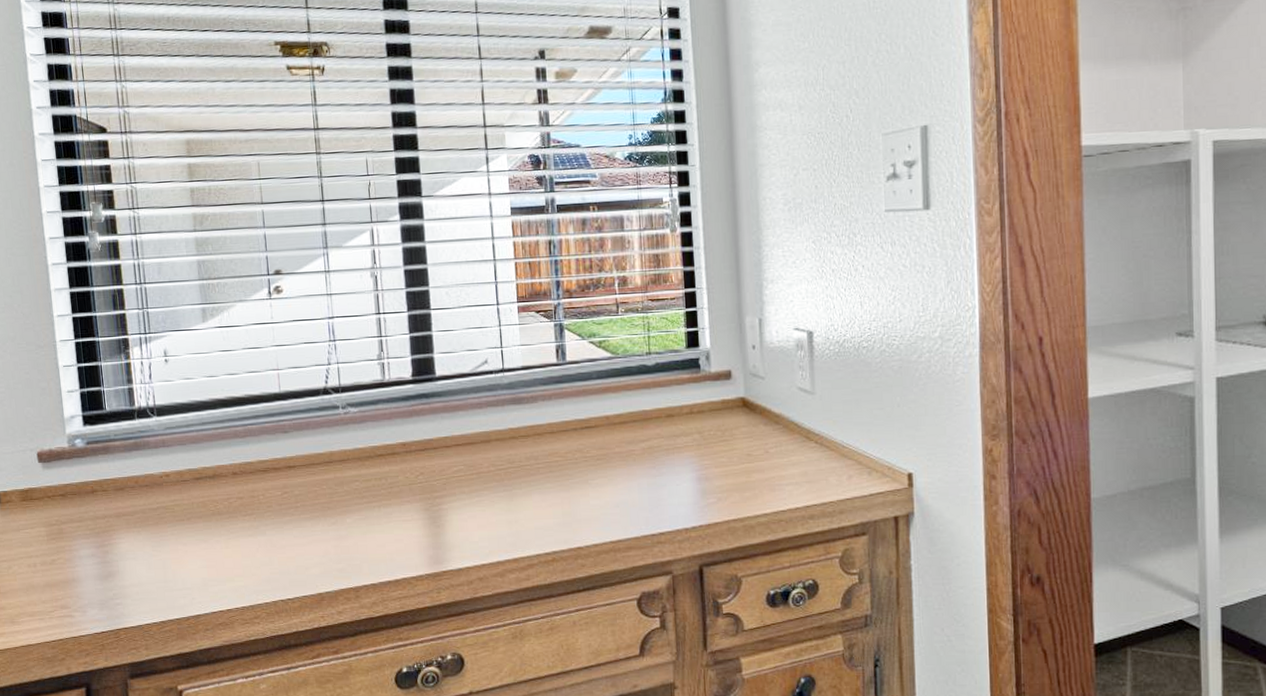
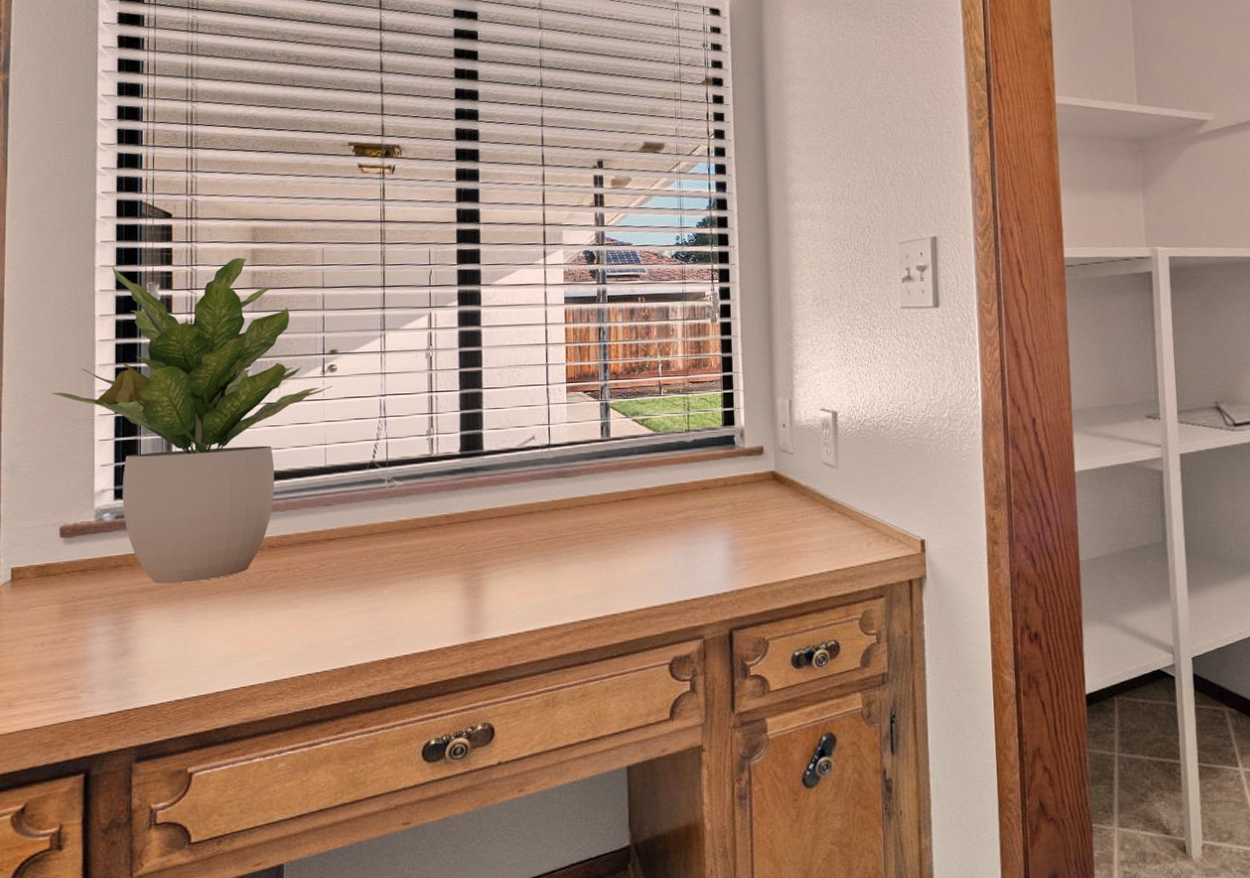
potted plant: none [13,173,280,509] -> present [51,257,333,584]

